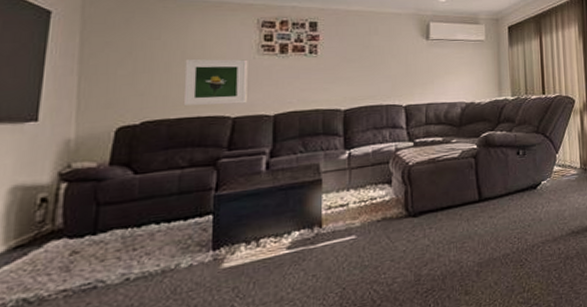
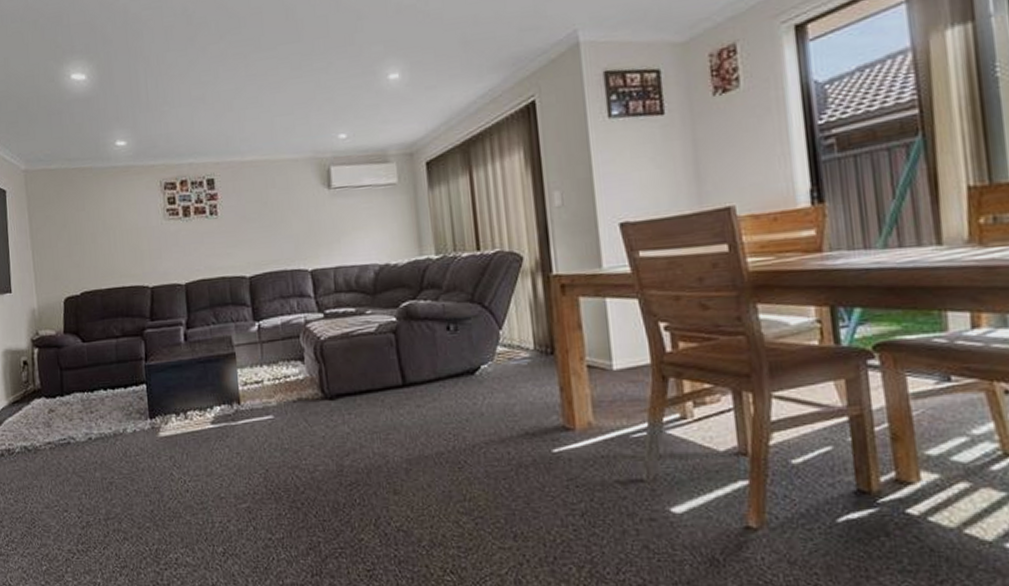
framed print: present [183,59,248,107] -> none [106,226,161,277]

